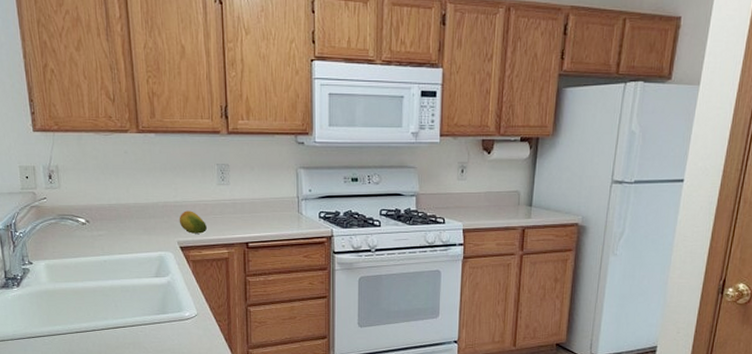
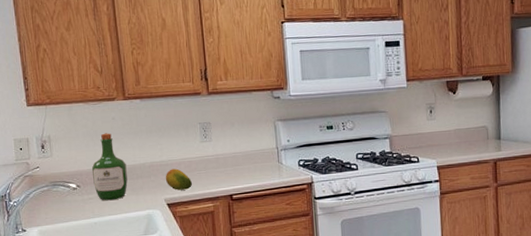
wine bottle: none [101,167,140,239] -> present [91,133,128,201]

